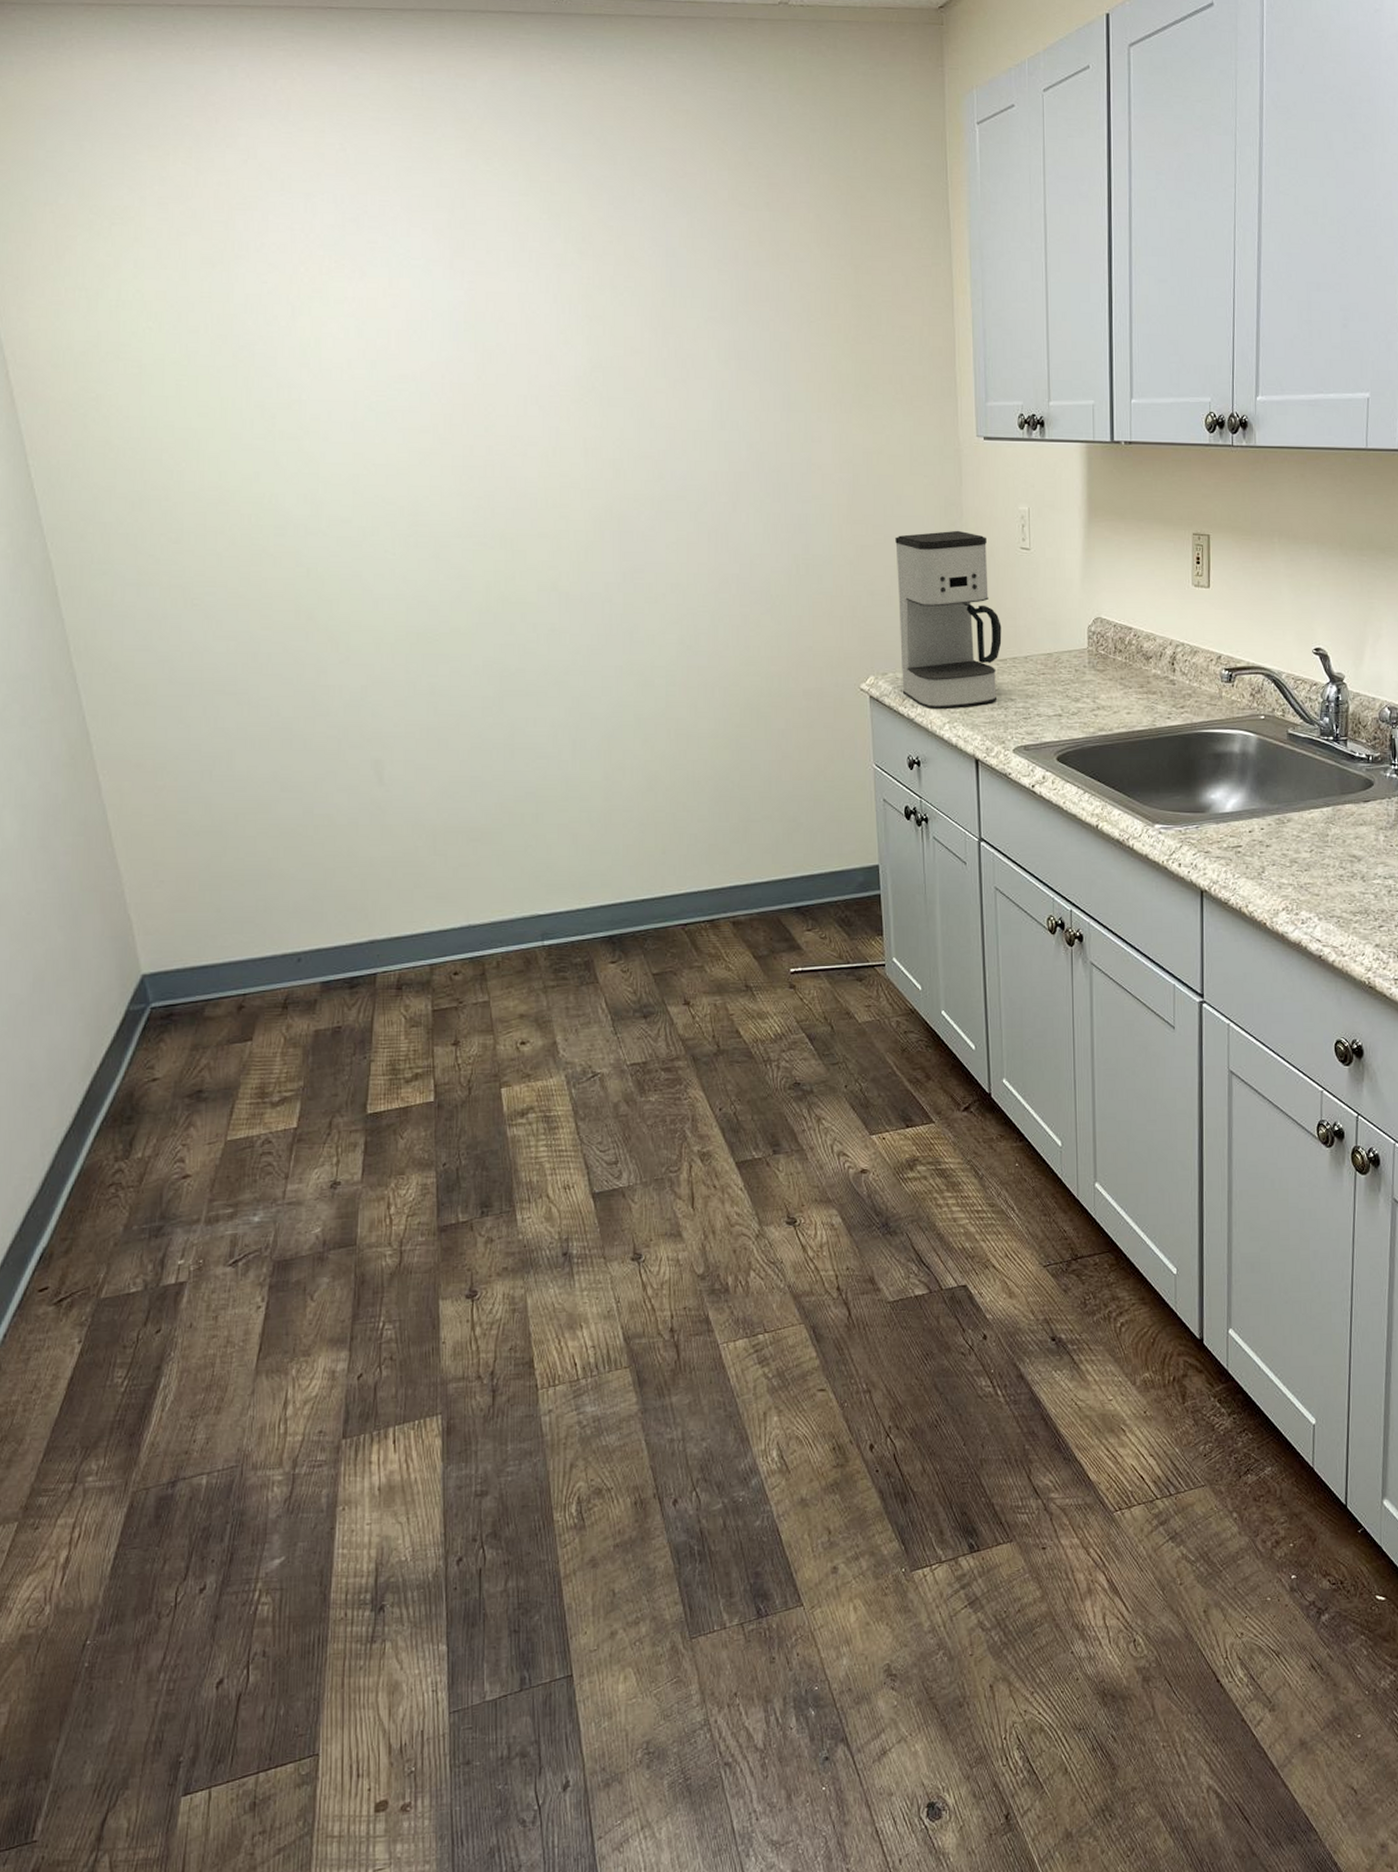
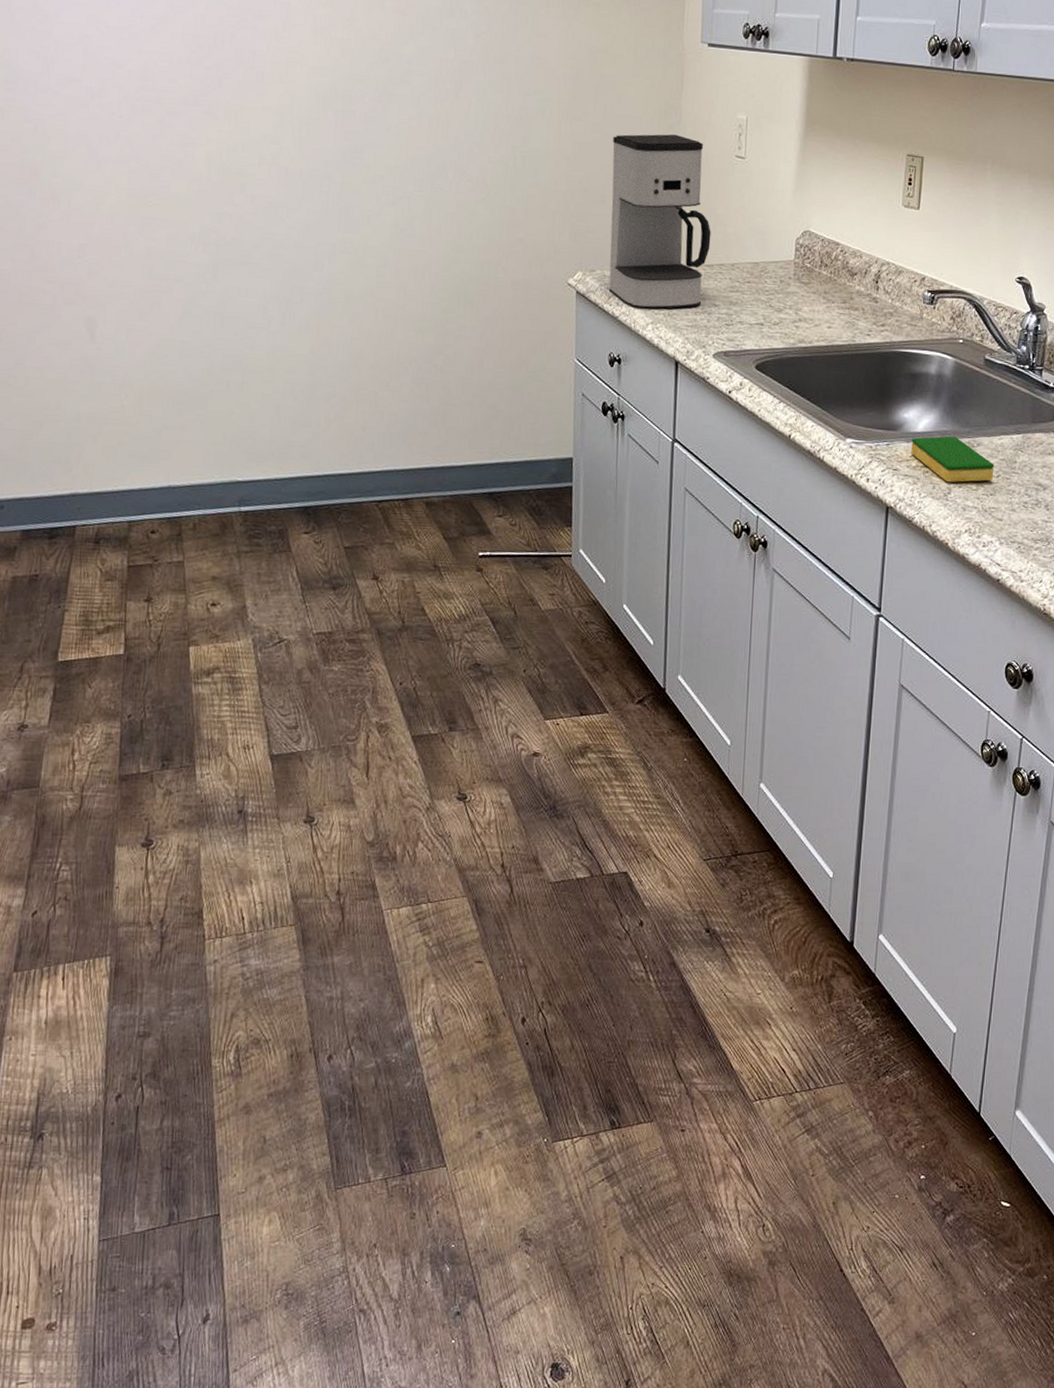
dish sponge: none [1221,814,1307,862] -> present [911,436,995,483]

